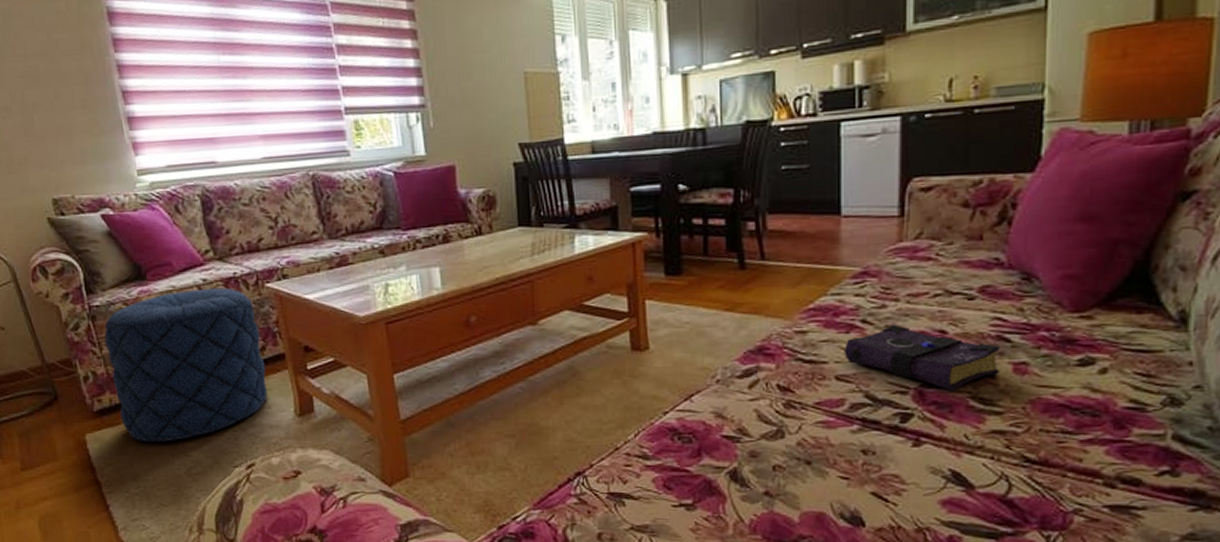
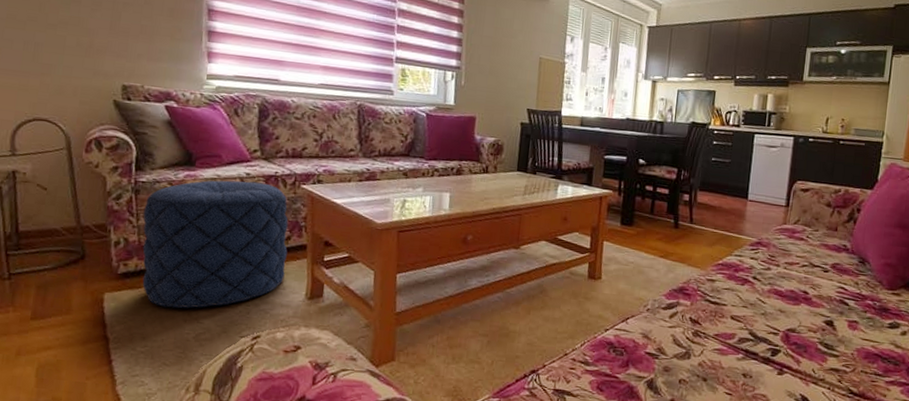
book: present [844,324,1000,390] -> none [739,282,841,336]

